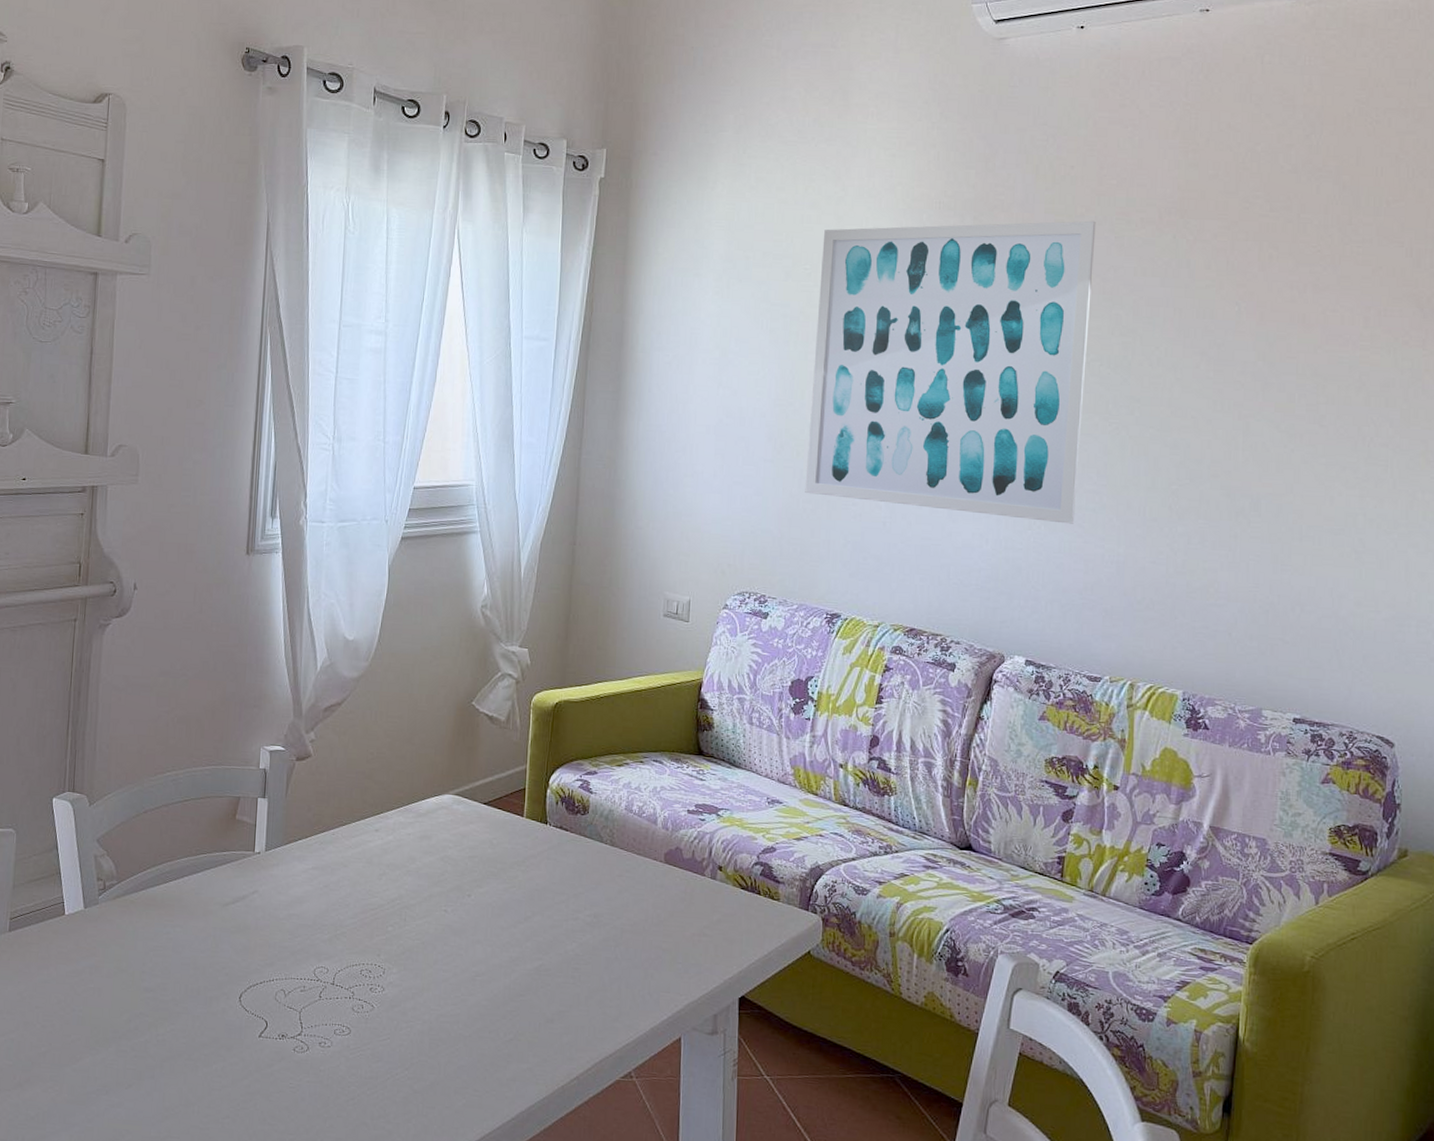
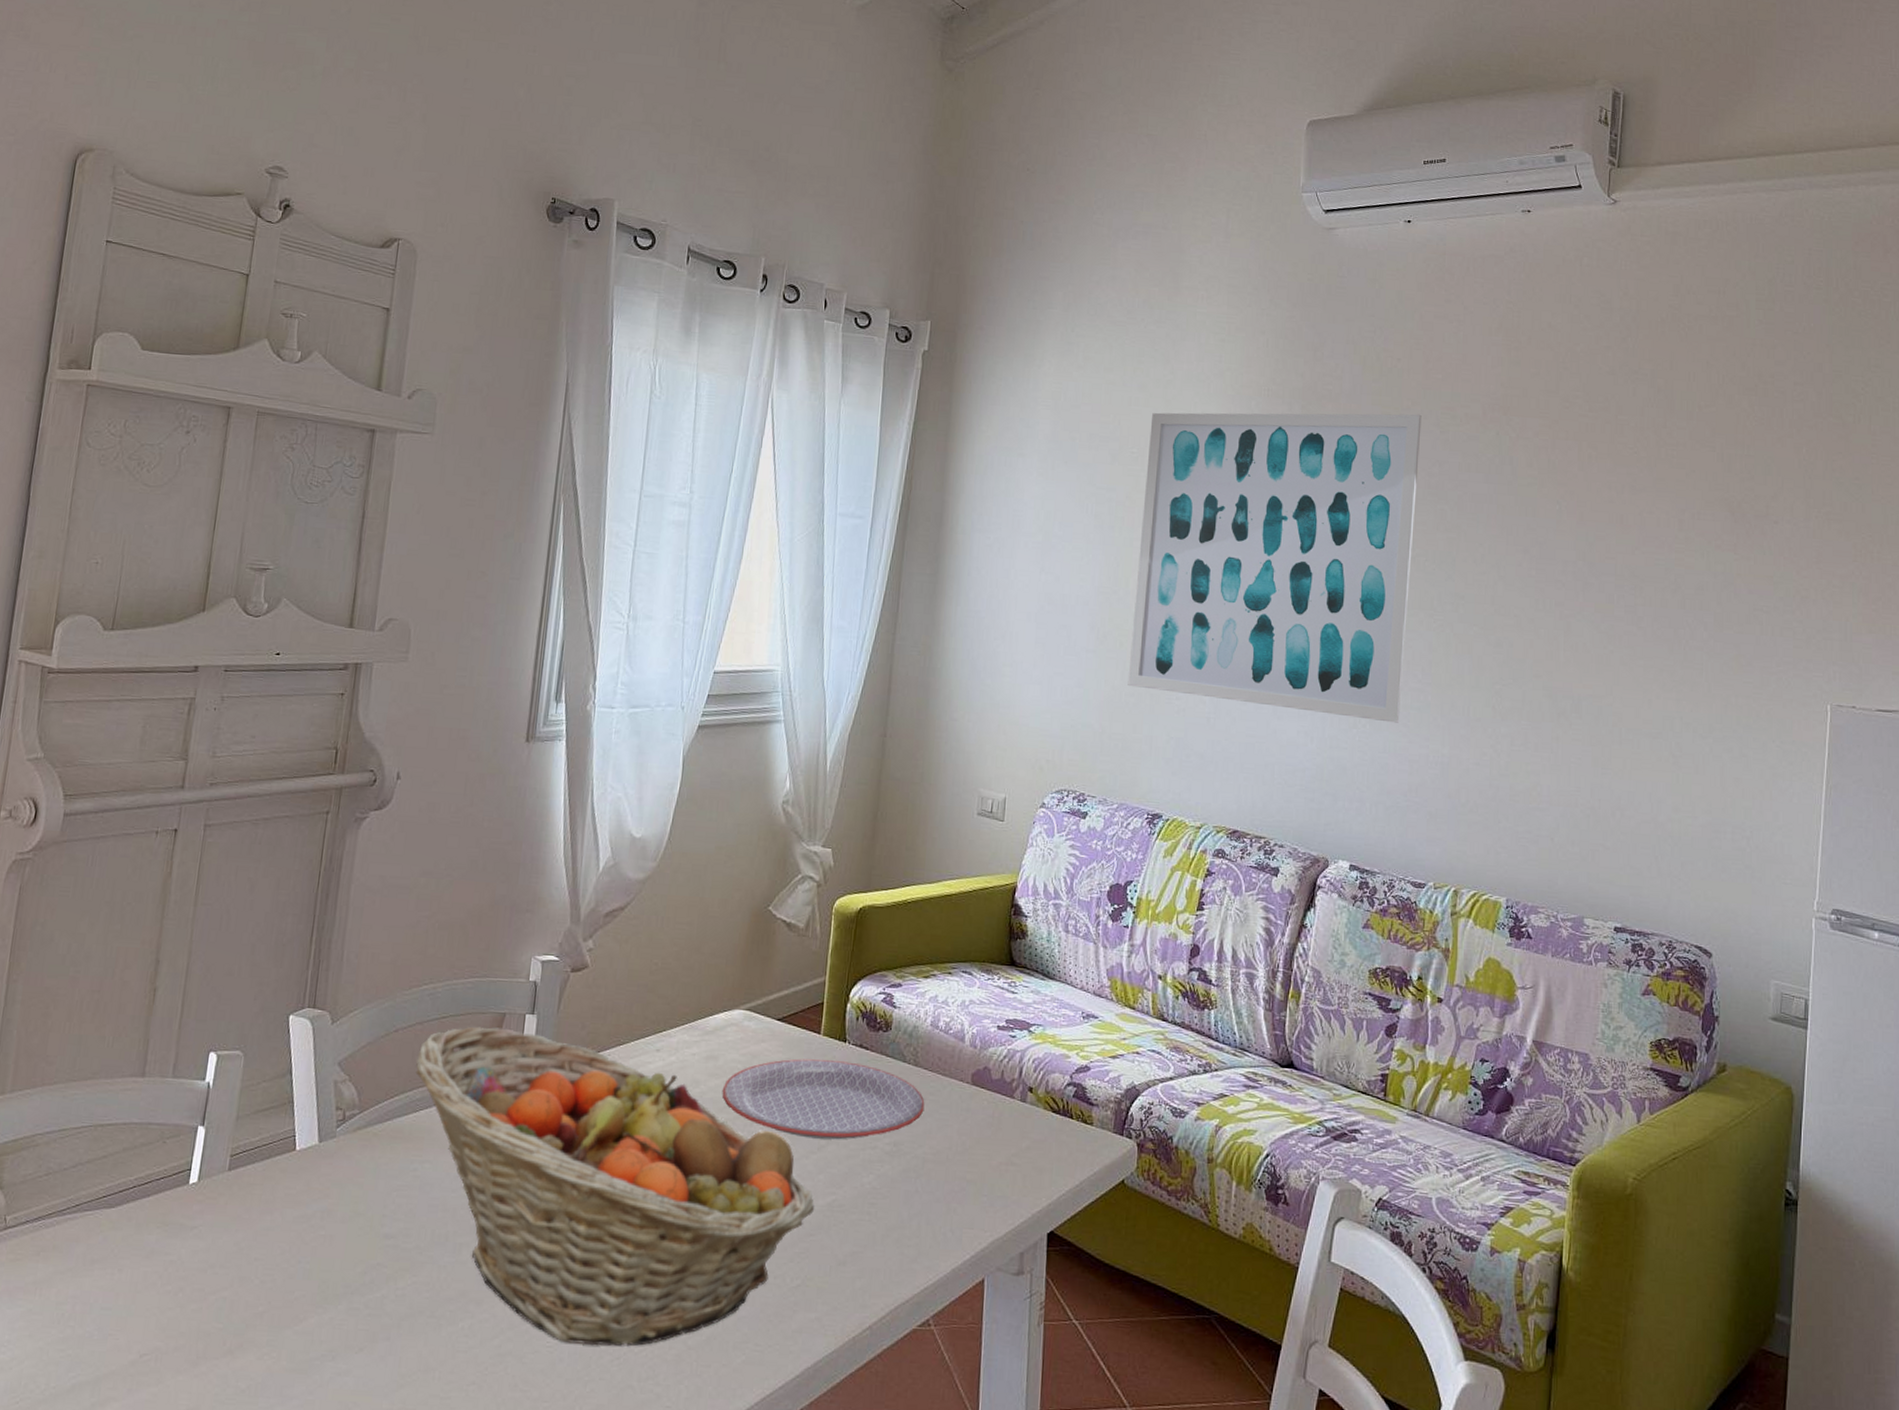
fruit basket: none [163,808,524,1088] -> present [415,1026,815,1346]
plate: none [436,838,622,912] -> present [722,1058,925,1140]

